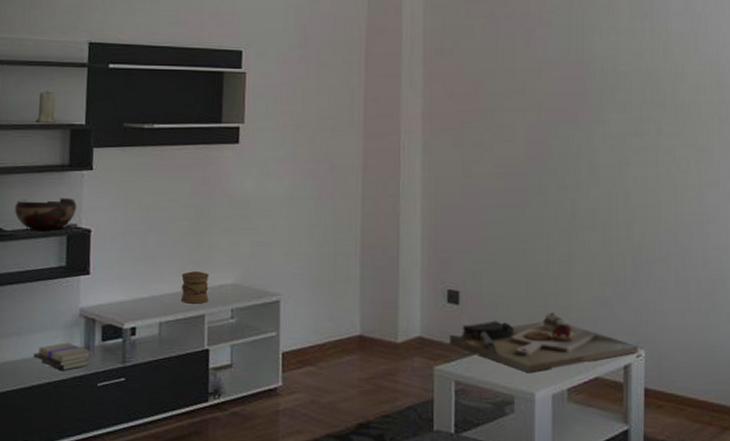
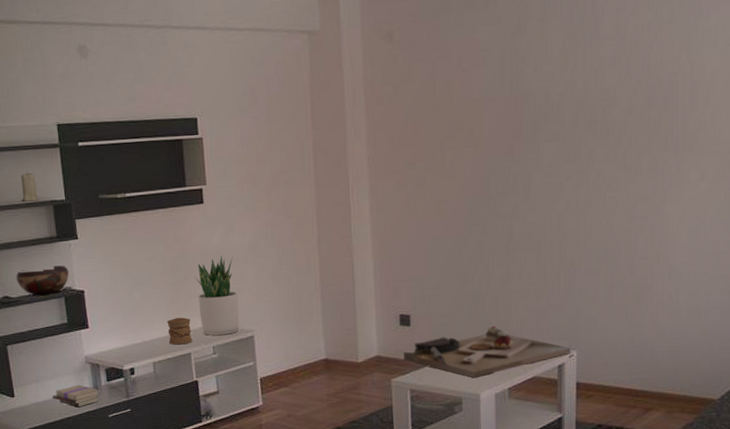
planter: none [220,203,266,297] -> present [195,255,239,336]

